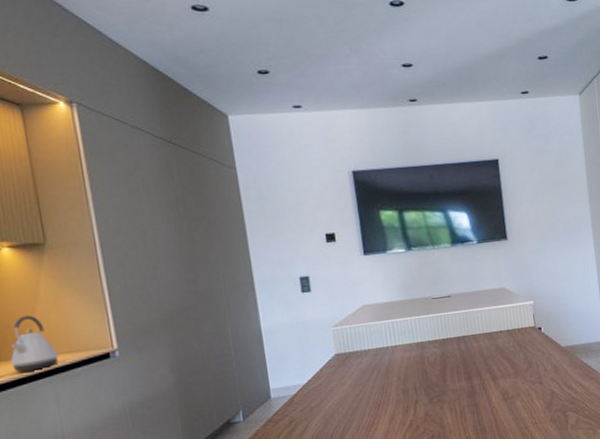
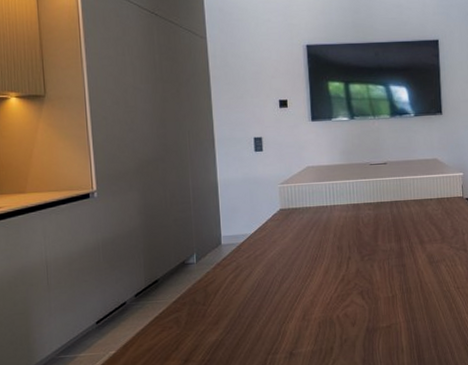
kettle: present [10,315,59,373] -> none [9,156,48,206]

